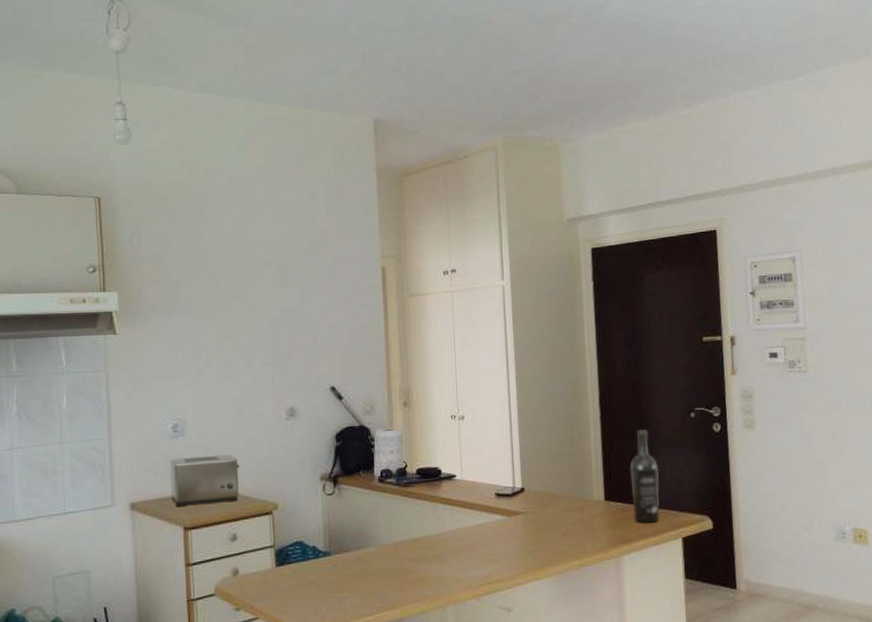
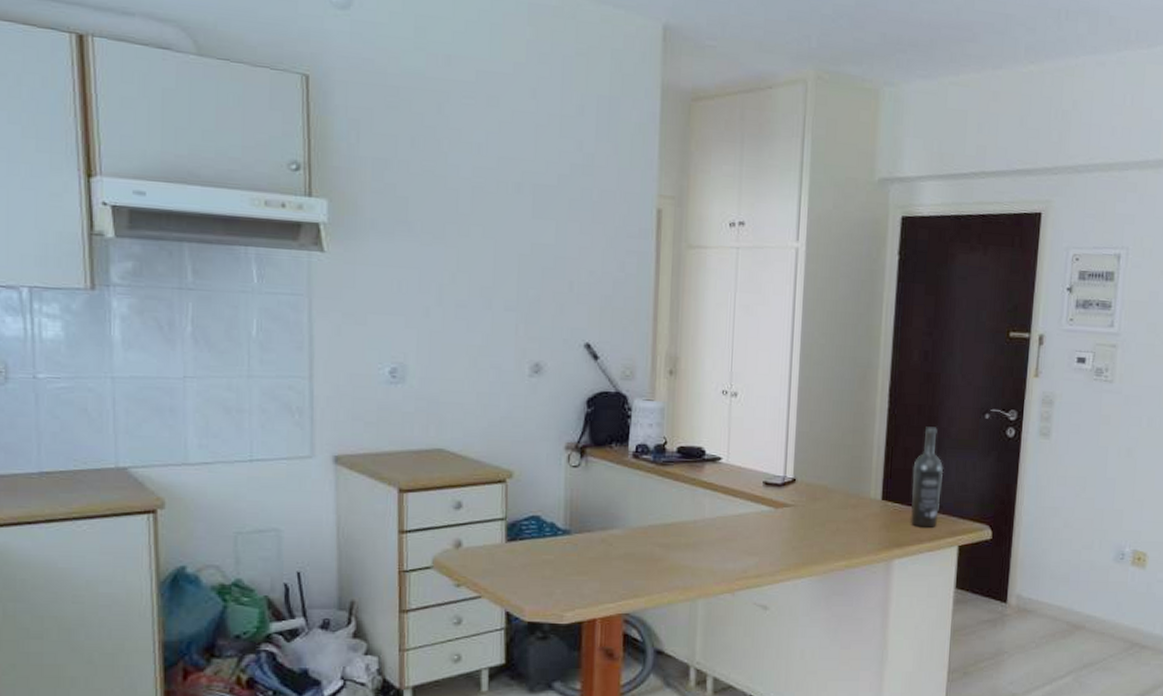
toaster: present [169,454,240,507] -> none [384,408,471,466]

